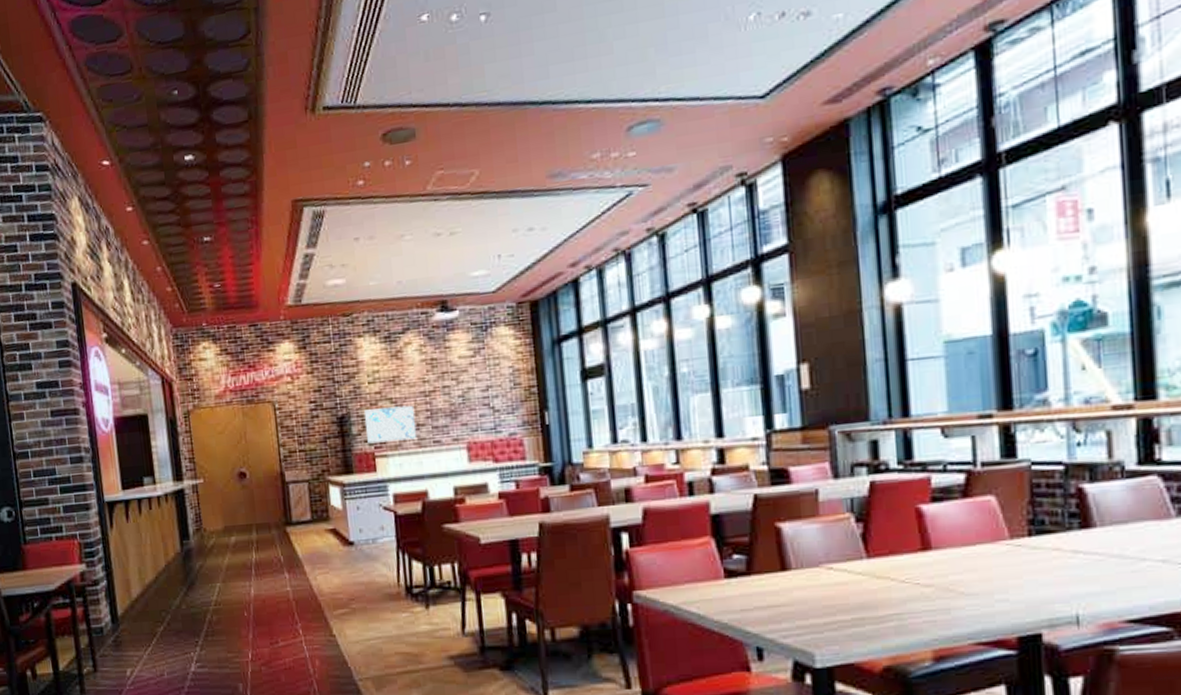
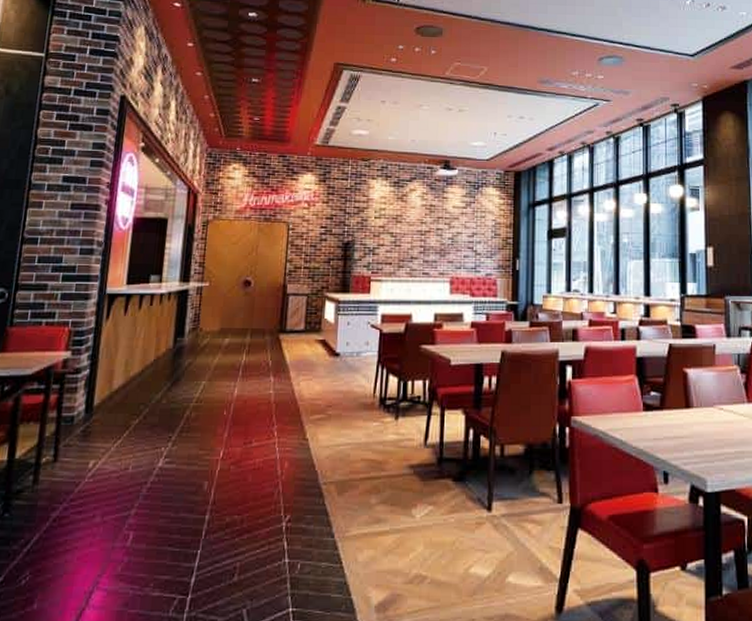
wall art: present [365,405,417,444] -> none [366,240,411,269]

